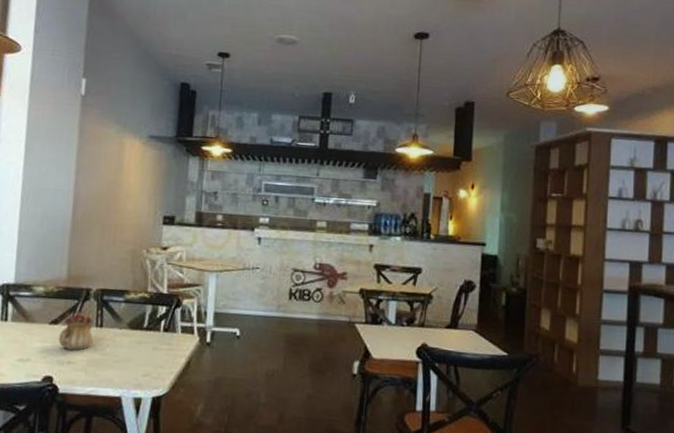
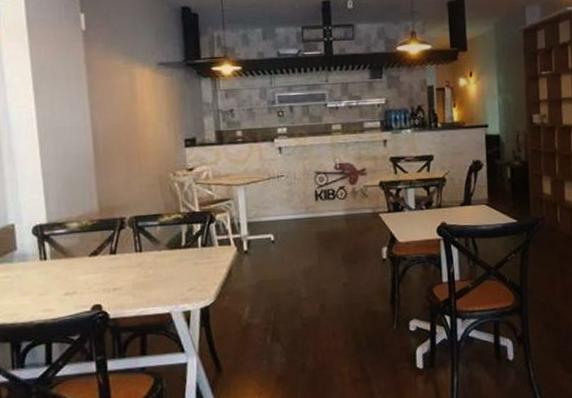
teapot: present [58,310,95,351] -> none [101,239,135,278]

